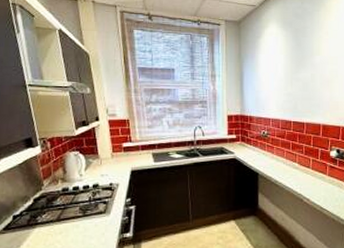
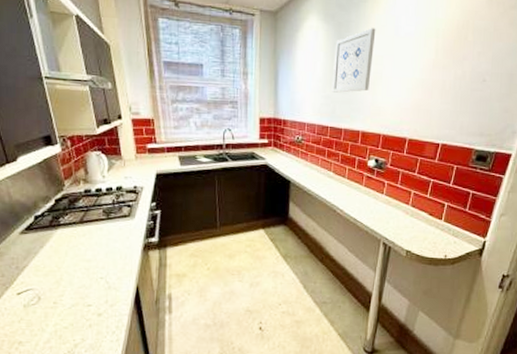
wall art: none [292,33,330,90] -> present [331,28,376,93]

